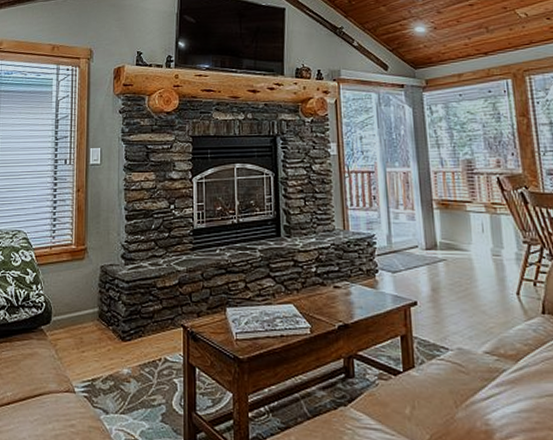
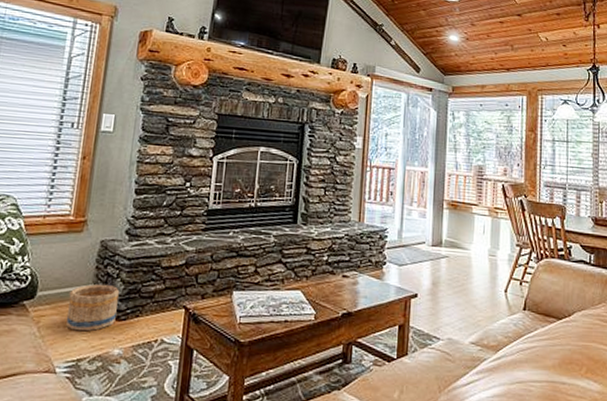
basket: none [79,307,123,353] -> present [66,284,120,331]

